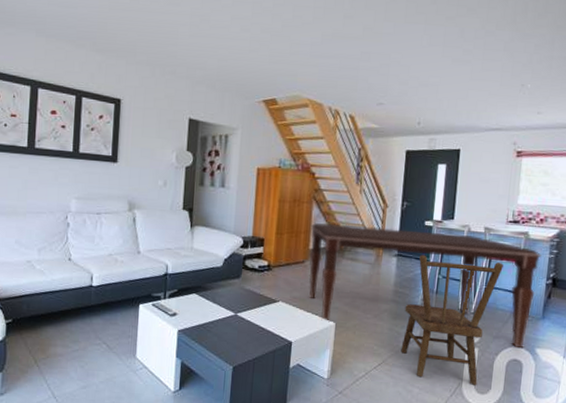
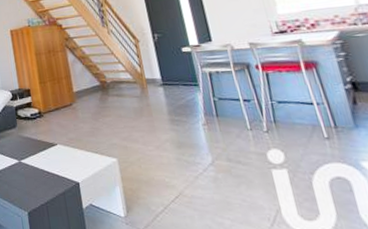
dining table: present [308,223,542,348] -> none [69,53,344,163]
dining chair: present [401,255,503,385] -> none [186,75,300,211]

